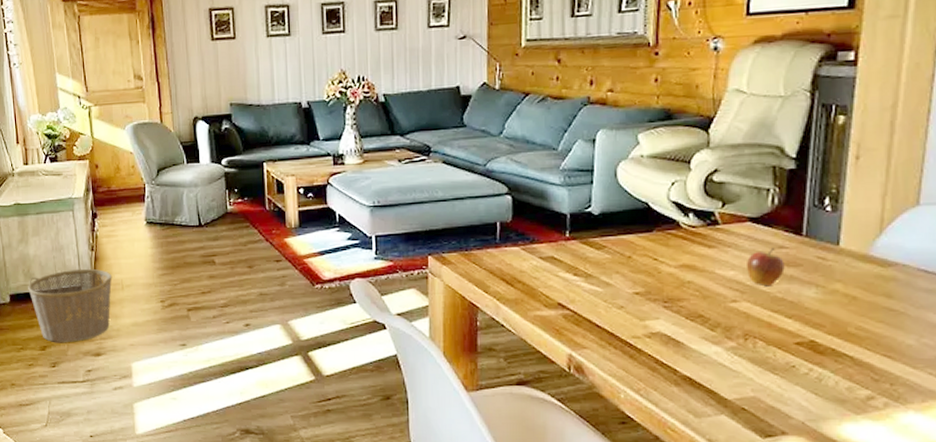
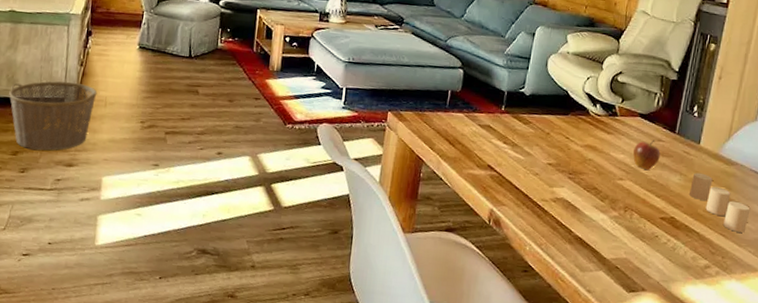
candle: none [832,281,924,351] -> present [689,172,751,233]

